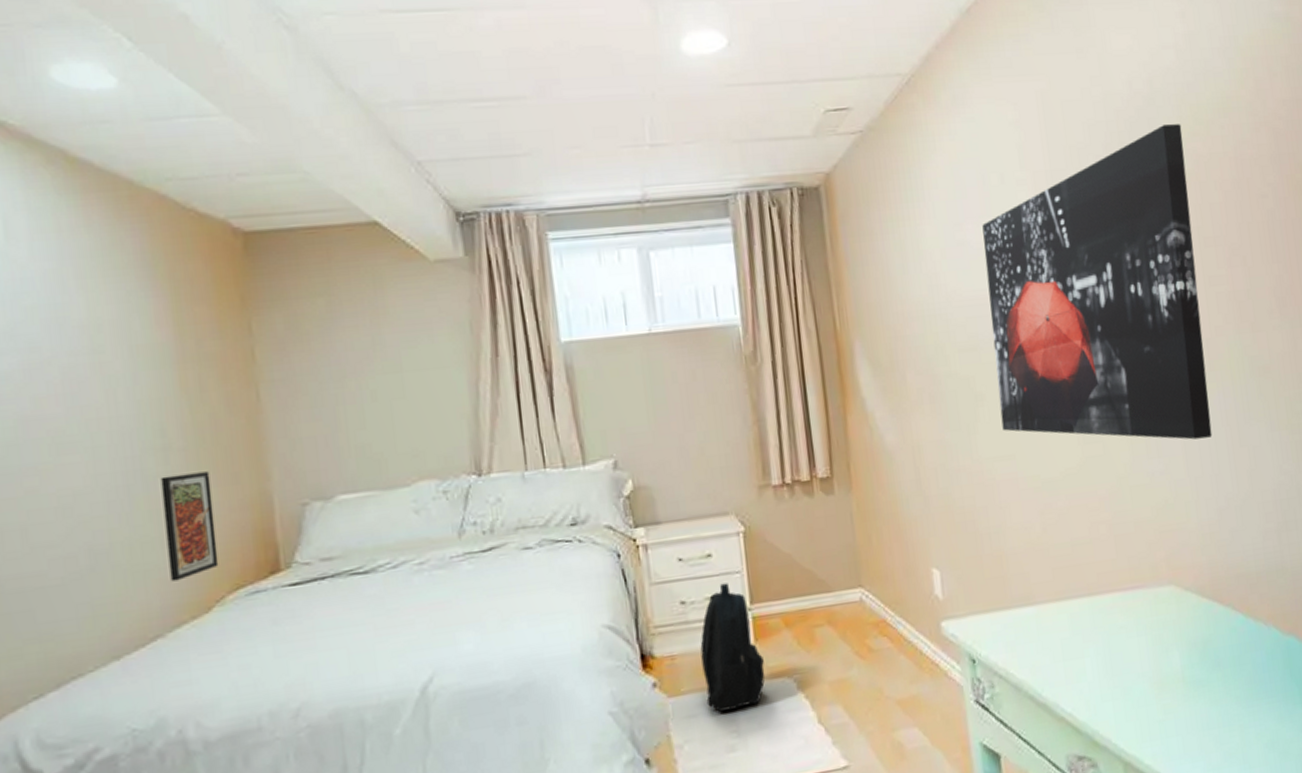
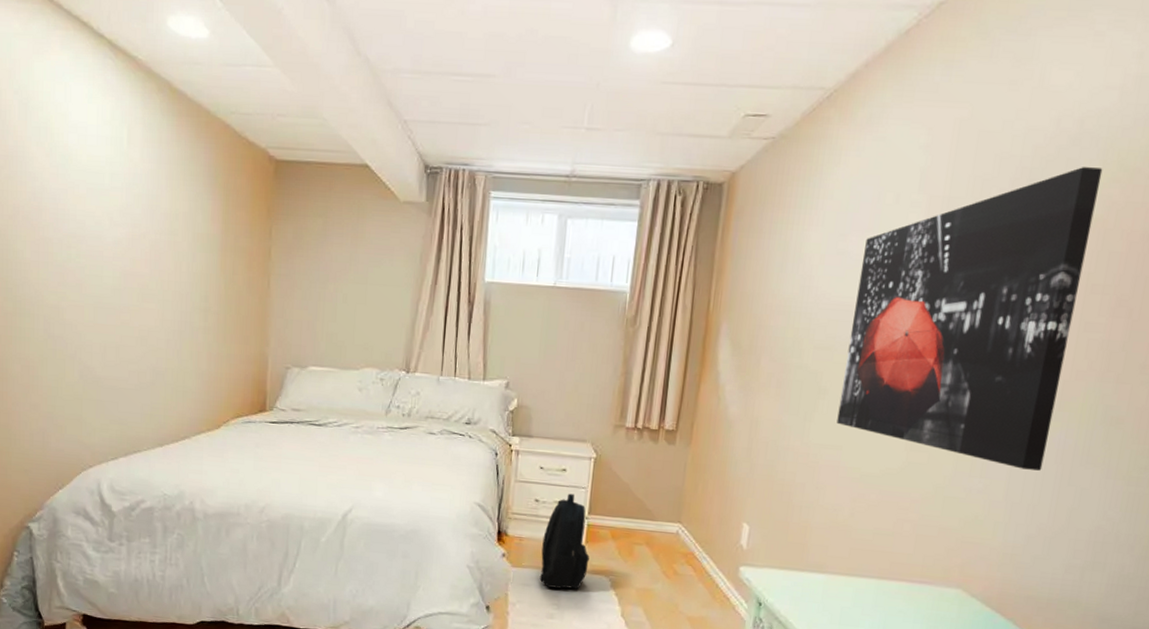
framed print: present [160,471,219,582] -> none [198,329,231,403]

